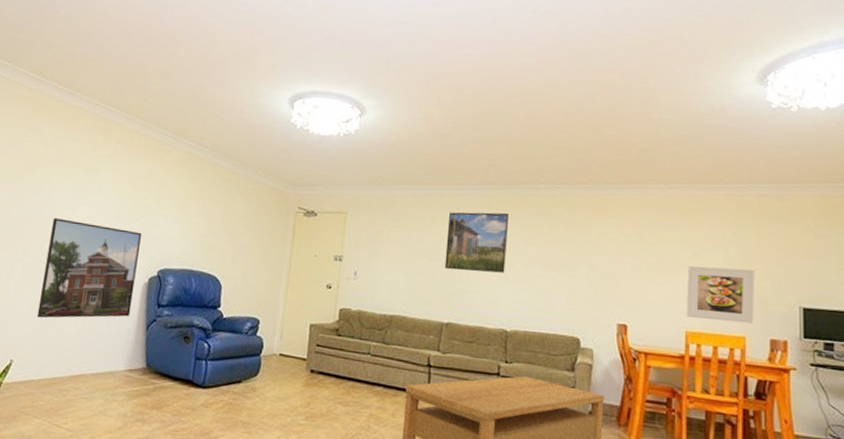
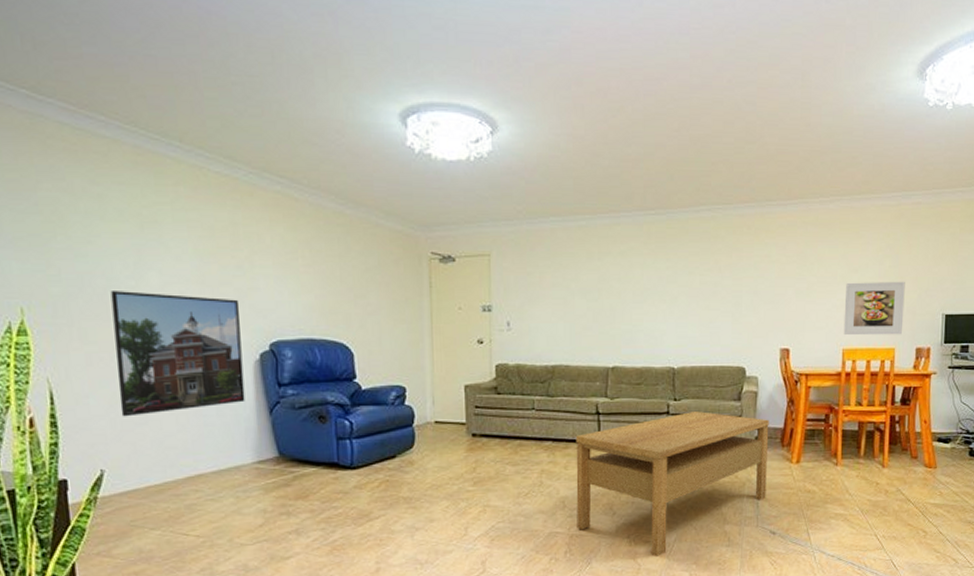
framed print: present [444,212,510,273] -> none [605,241,670,310]

